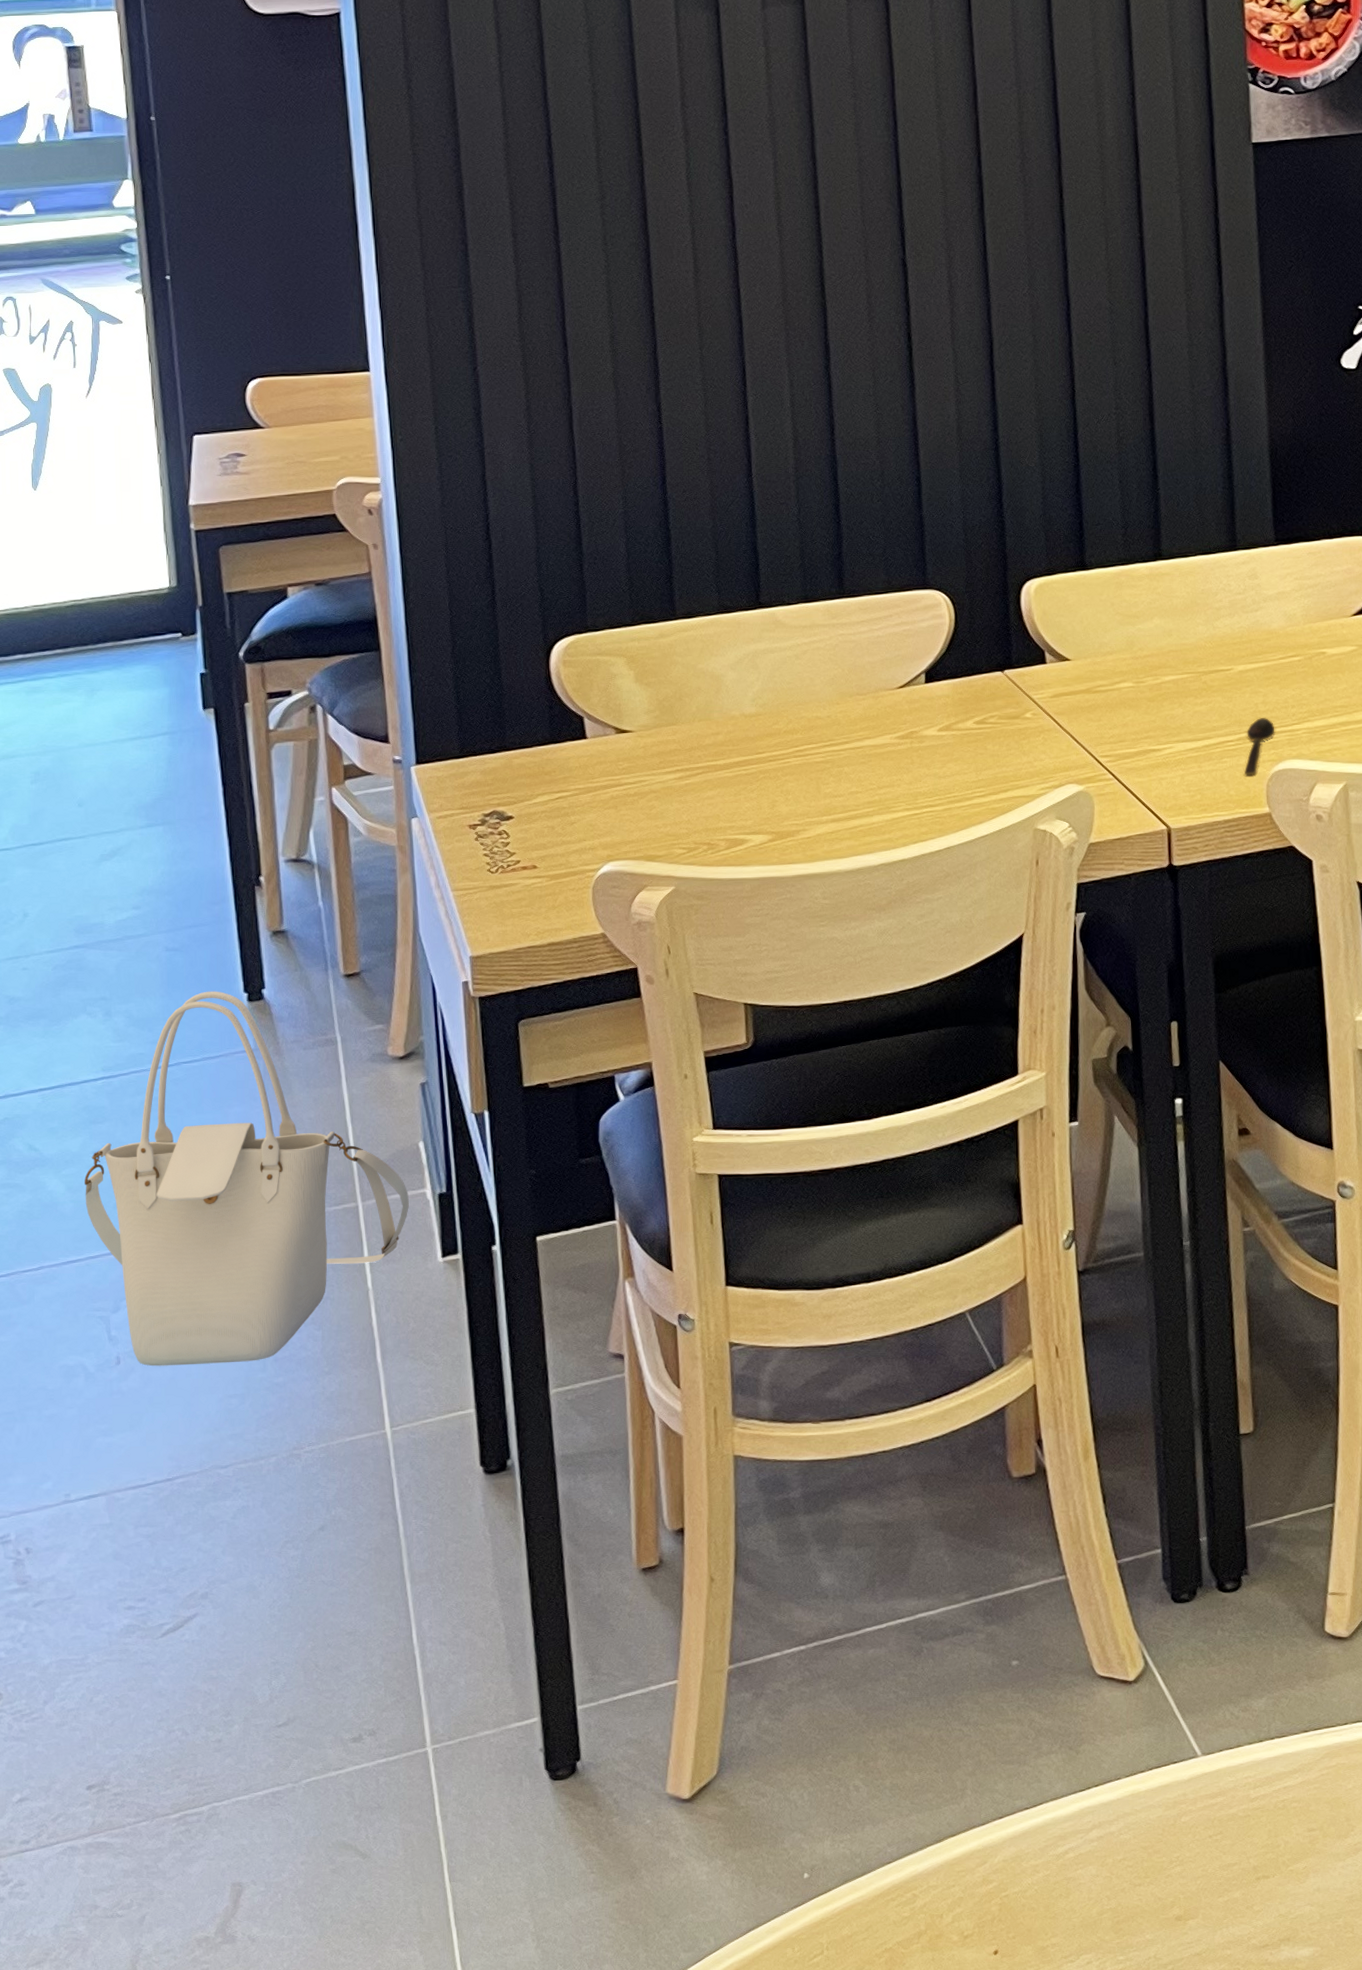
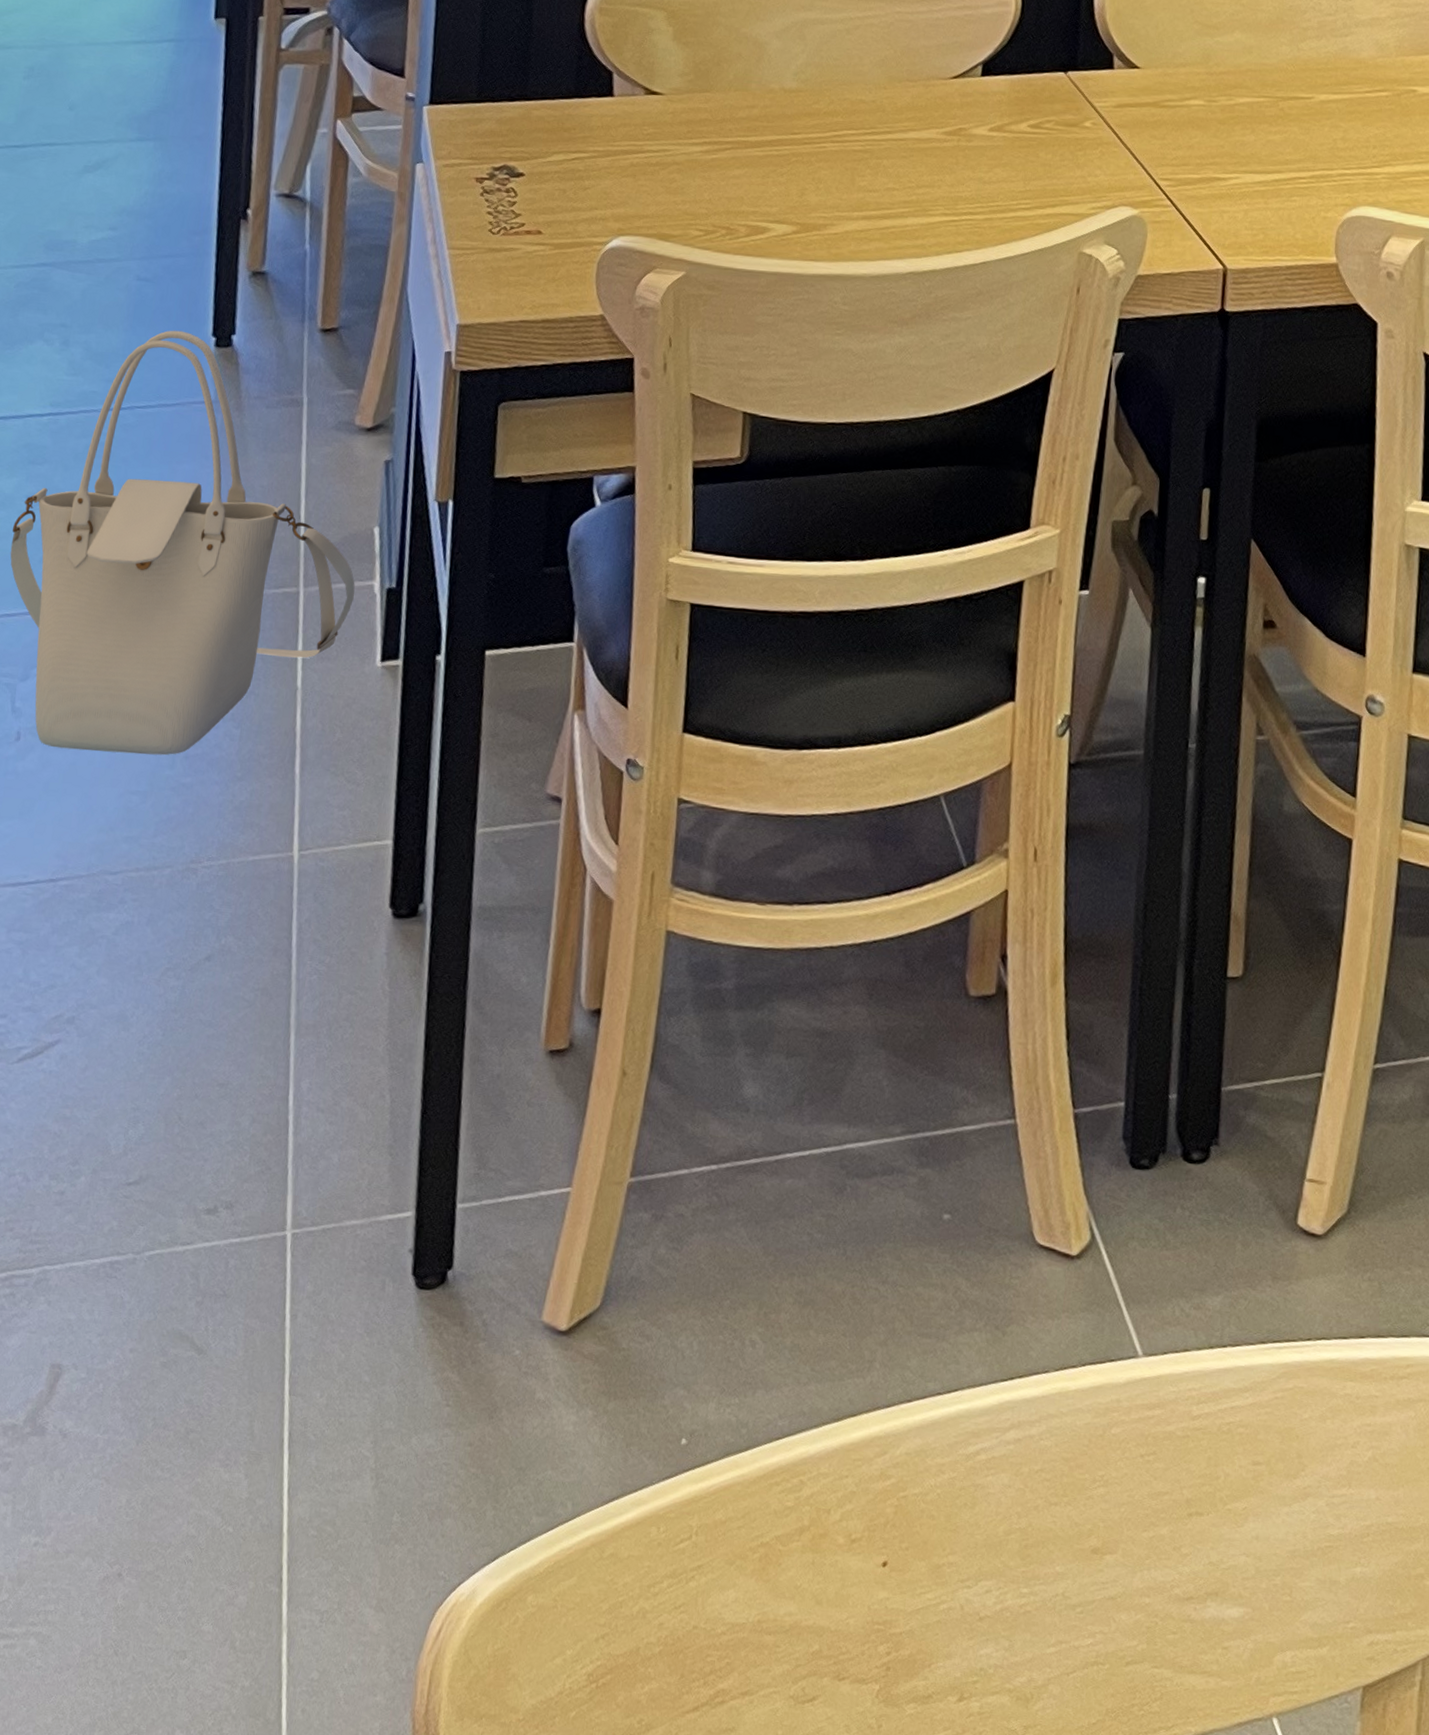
spoon: present [1244,718,1274,776] -> none [1314,156,1352,219]

